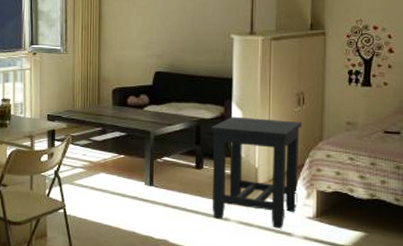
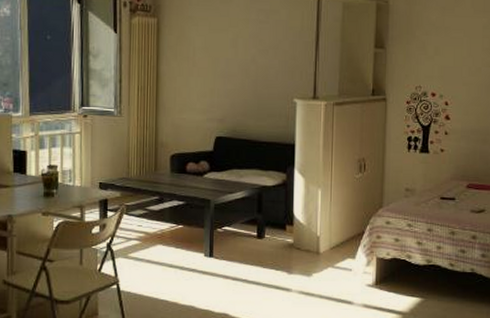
side table: present [210,116,303,229] -> none [272,183,364,297]

